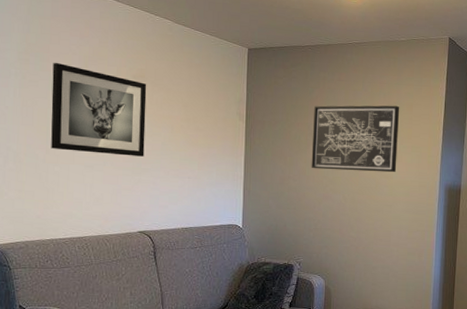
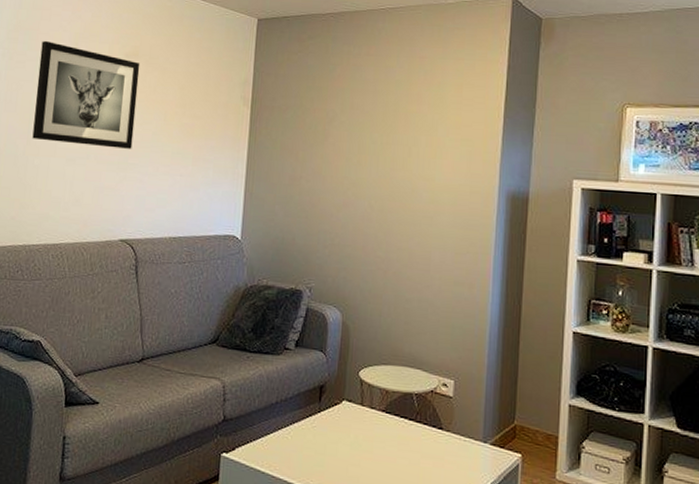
wall art: present [311,105,400,173] -> none [328,85,446,174]

